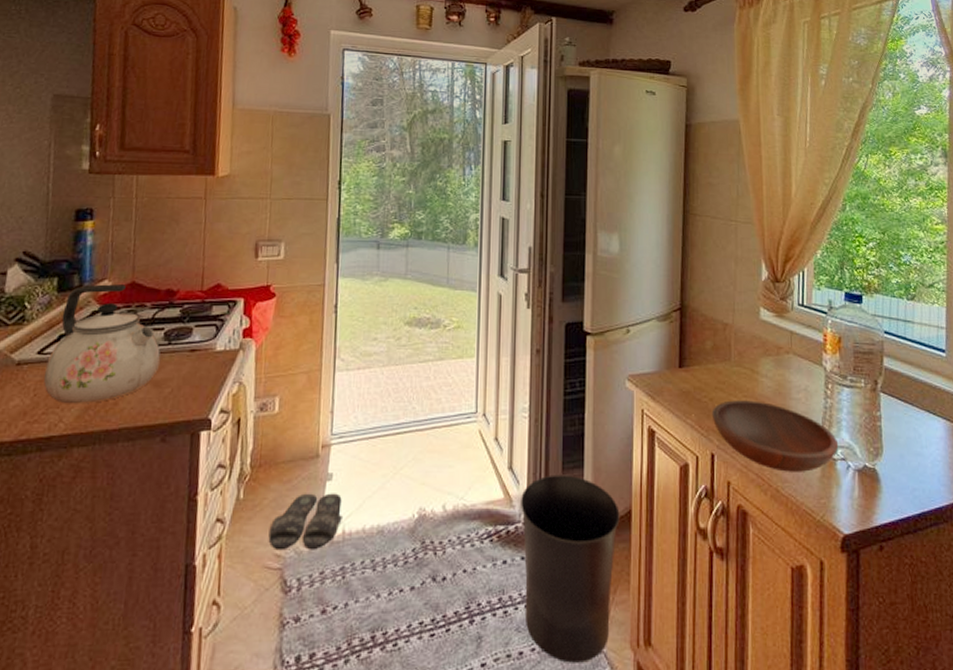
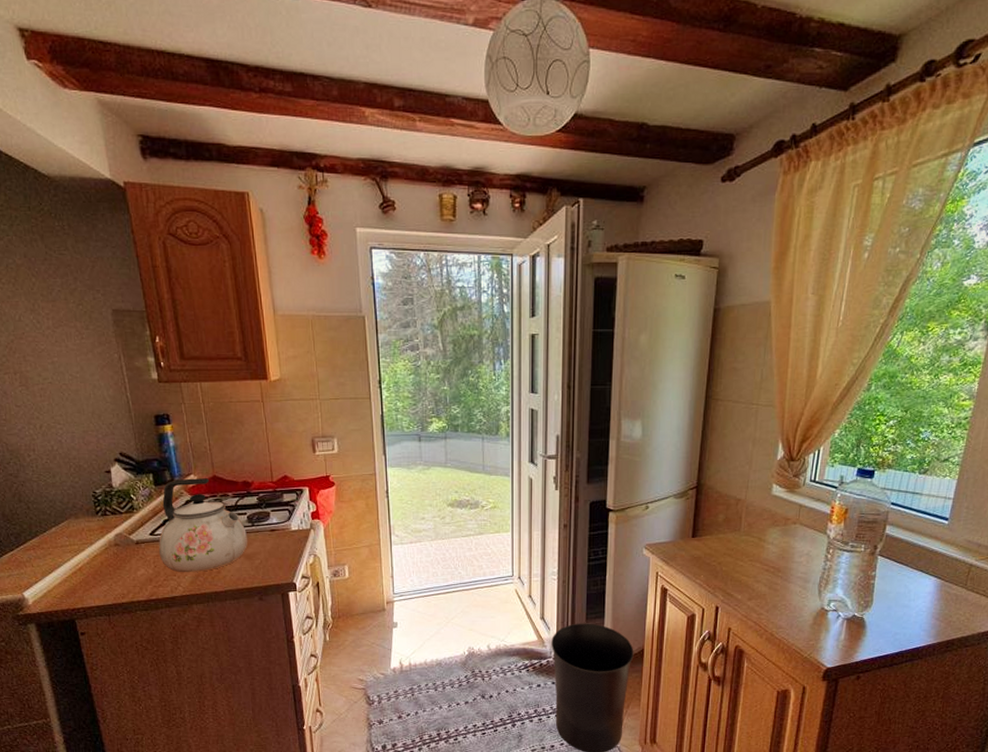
slippers: present [268,493,344,549] -> none [352,636,409,675]
wooden bowl: present [711,400,839,472] -> none [719,564,832,620]

